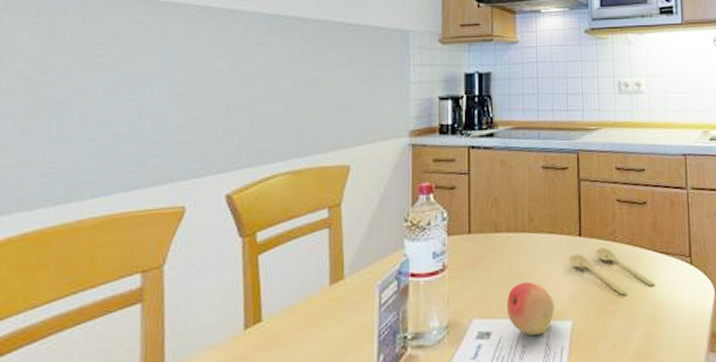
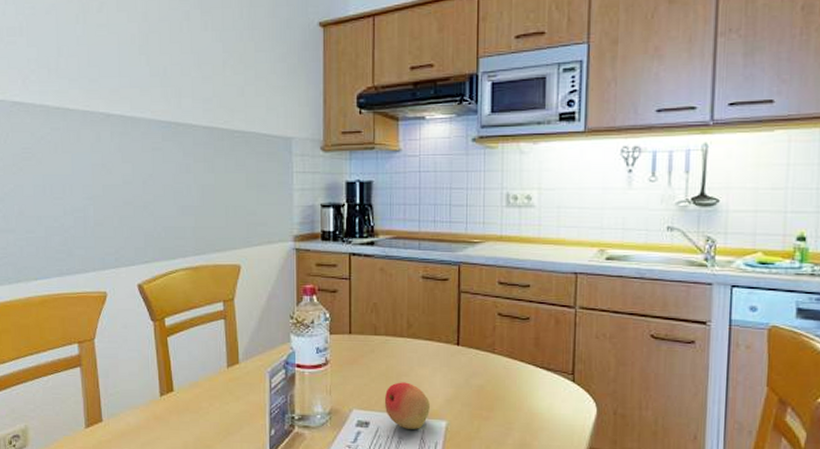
spoon: present [569,247,655,295] -> none [446,358,533,403]

